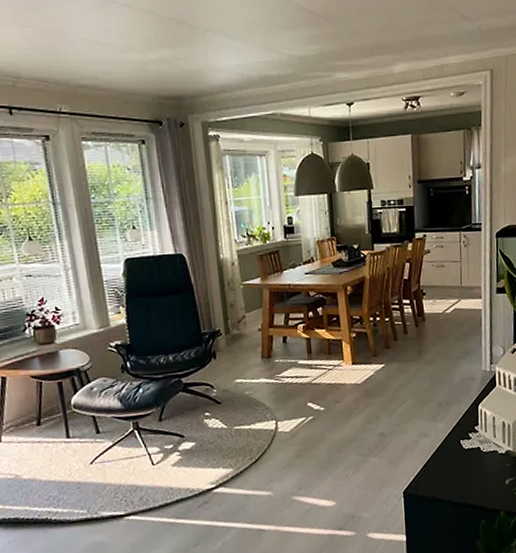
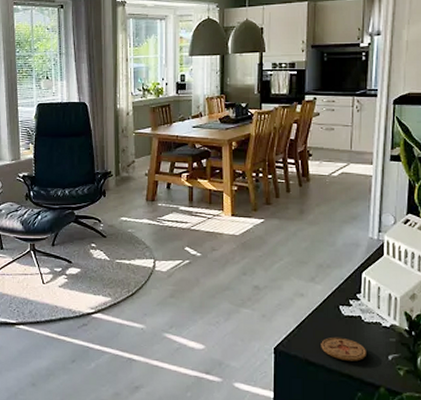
coaster: none [446,470,487,493] -> present [321,337,366,361]

